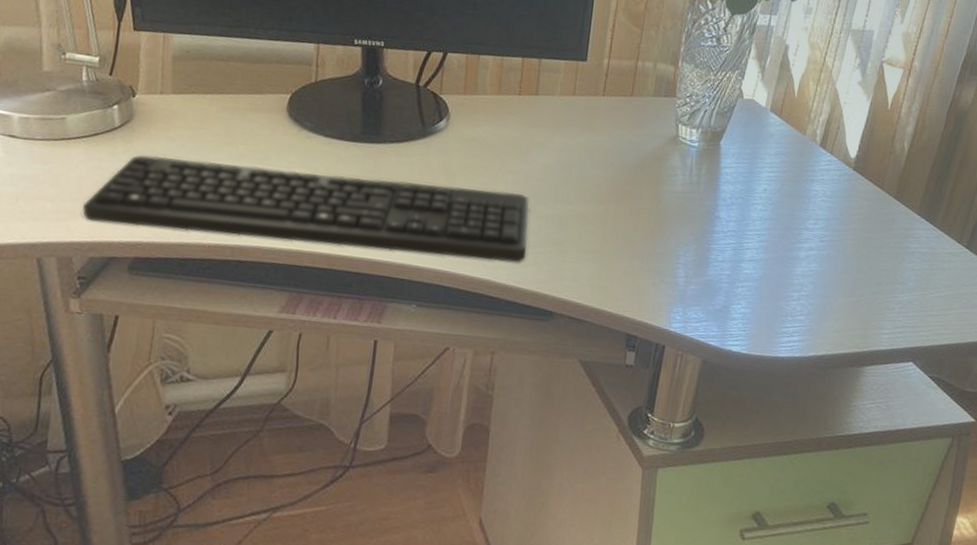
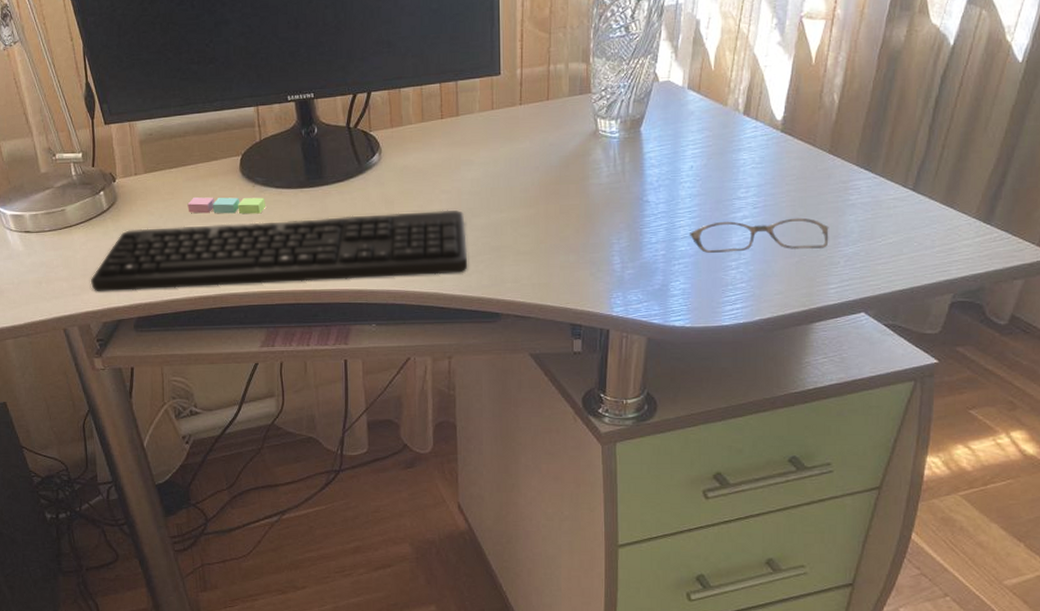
sticky notes: none [217,131,311,162] -> present [187,197,266,214]
eyeglasses: none [755,249,888,292] -> present [688,217,829,253]

